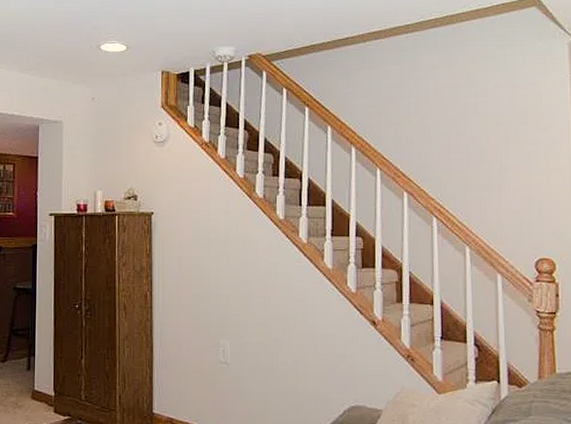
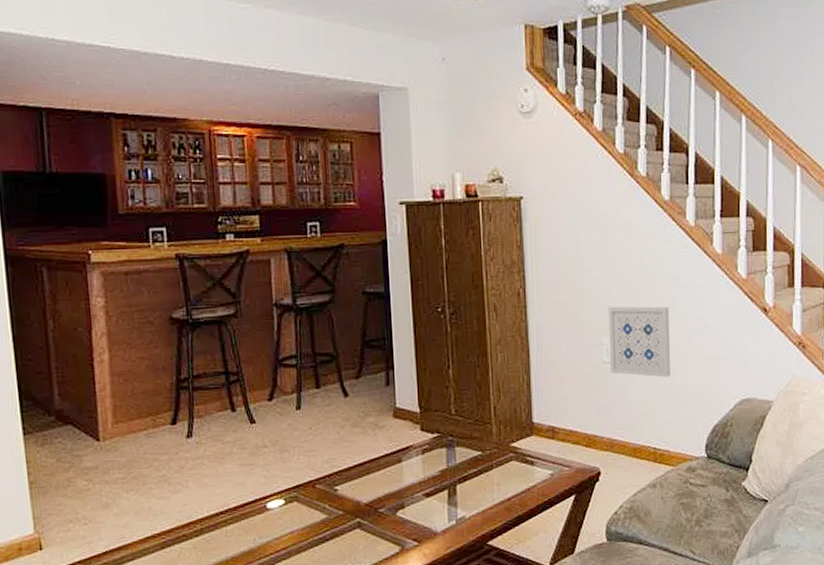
wall art: none [226,311,282,380] -> present [608,306,670,377]

